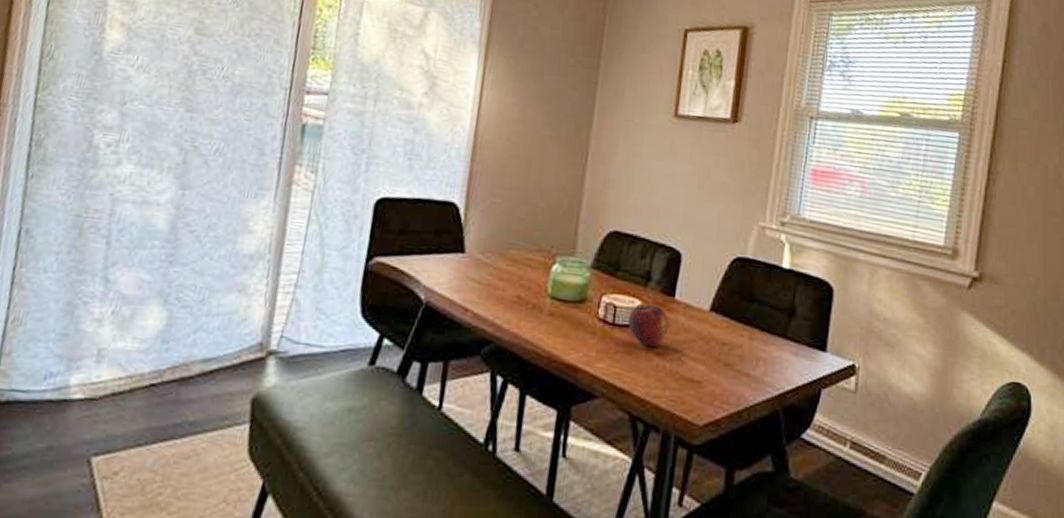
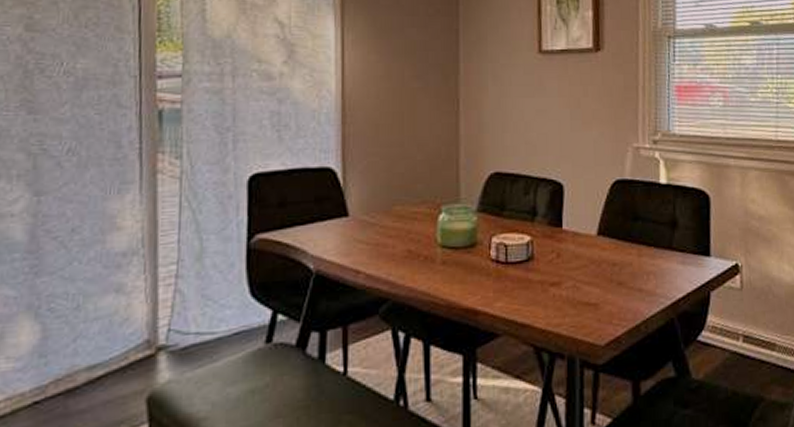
fruit: present [628,304,670,348] -> none [520,237,561,279]

